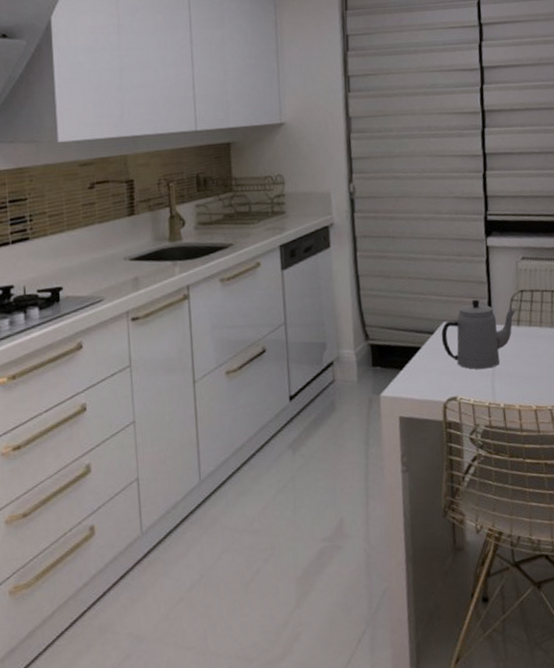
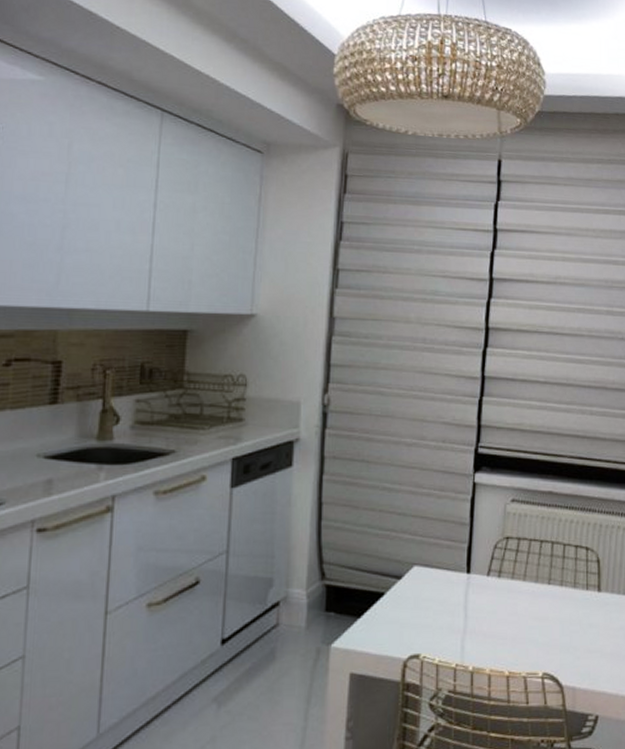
teapot: present [441,299,516,370] -> none [410,543,498,625]

